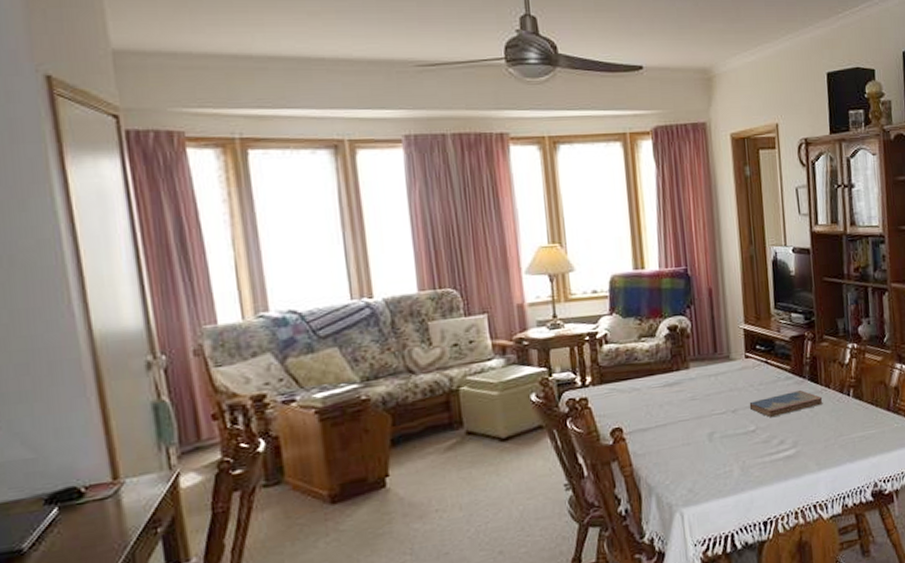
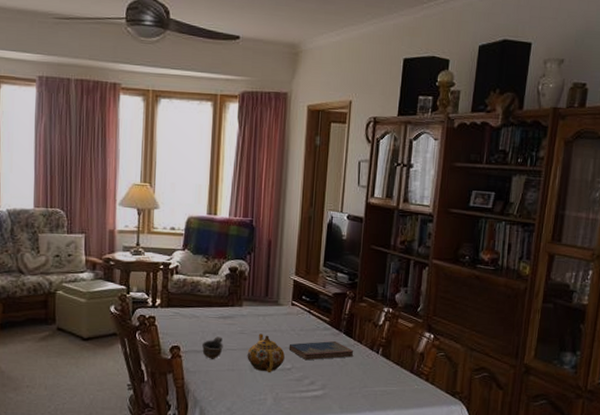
cup: none [647,408,674,437] -> present [201,336,223,360]
teapot: none [702,396,746,440] -> present [247,333,285,373]

